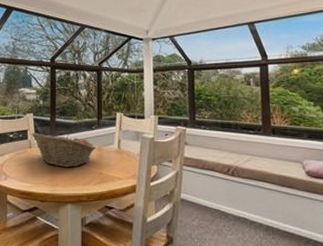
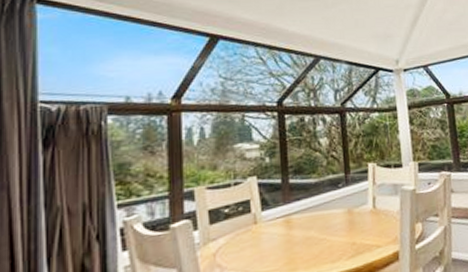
fruit basket: present [31,132,96,168] -> none [255,198,345,244]

